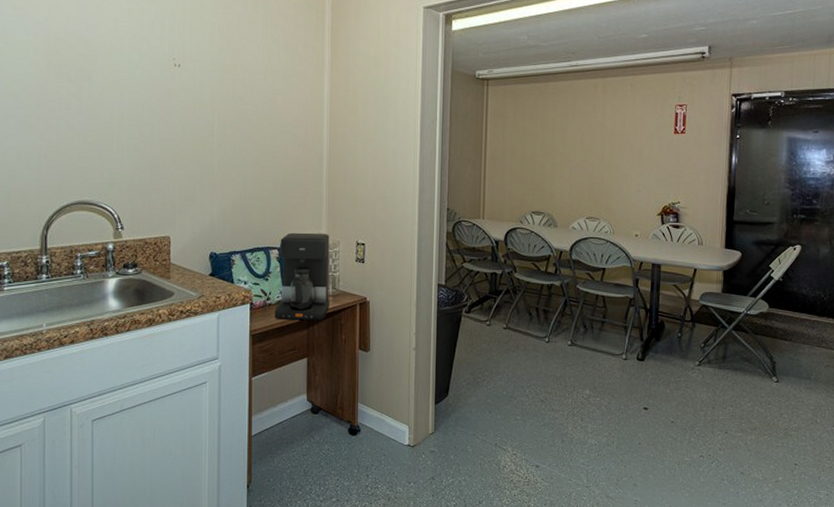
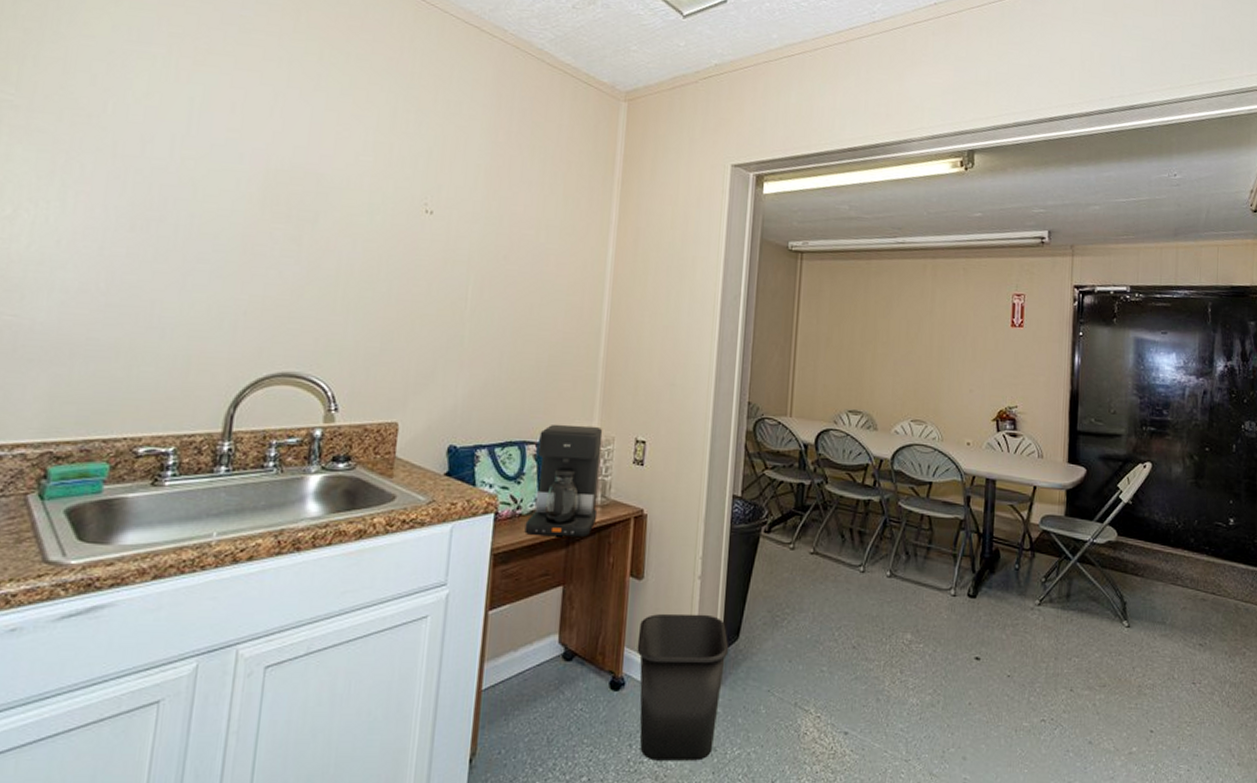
waste bin: none [368,377,441,487] -> present [637,613,729,761]

